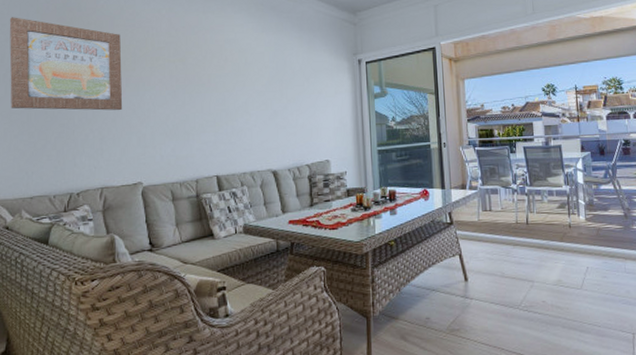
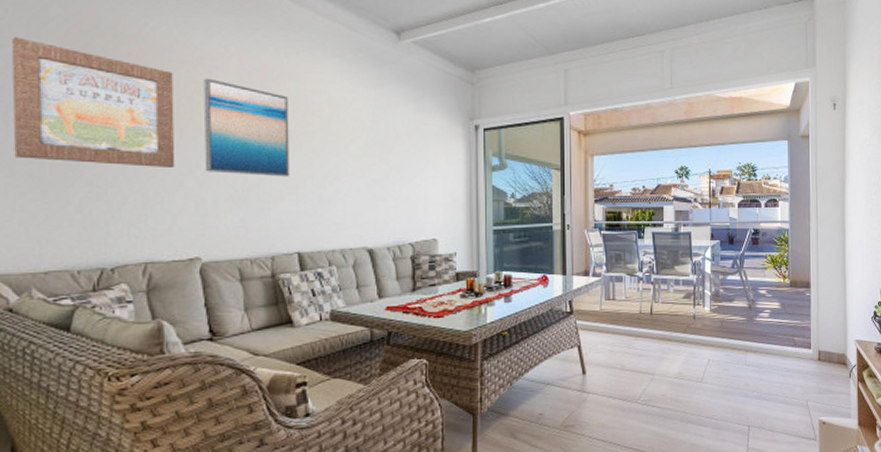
wall art: none [143,36,208,113] -> present [203,78,289,177]

